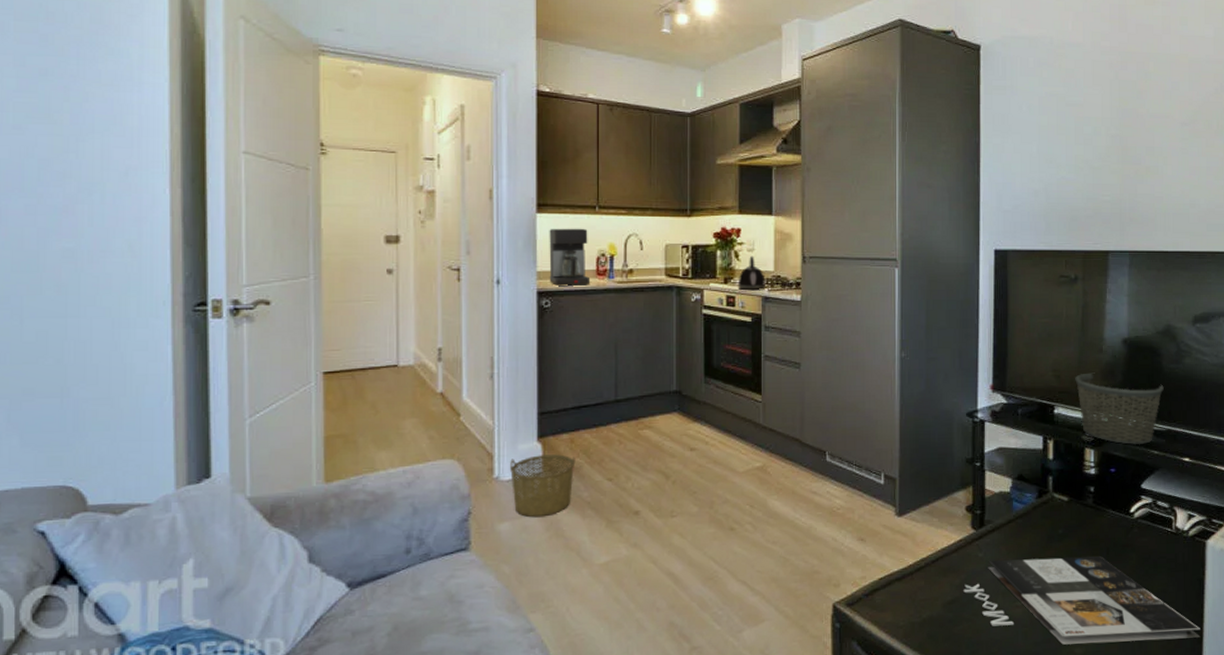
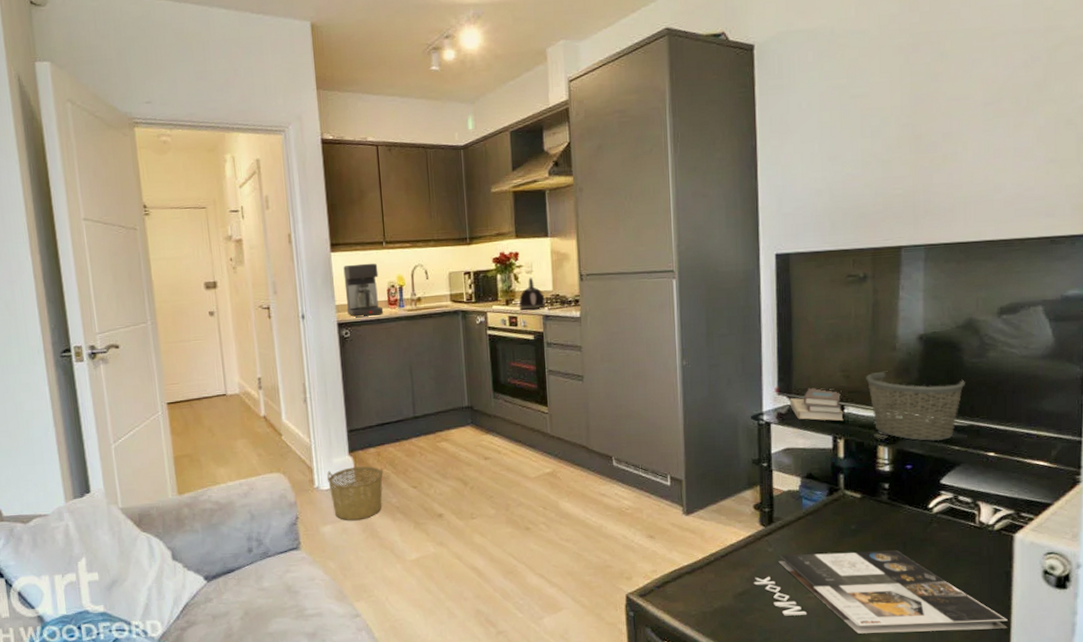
books: none [1003,386,1054,422] -> present [789,387,844,421]

